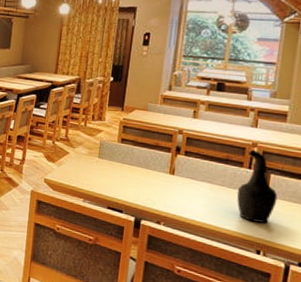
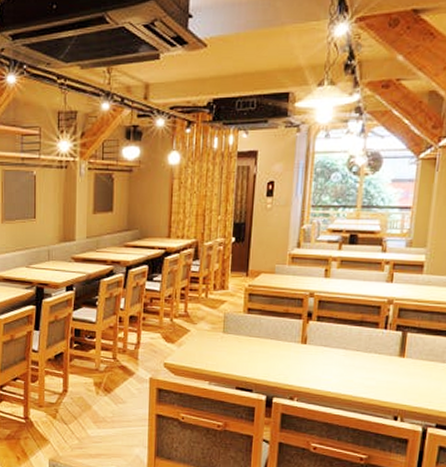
decorative vase: present [236,149,278,224] -> none [372,307,415,387]

